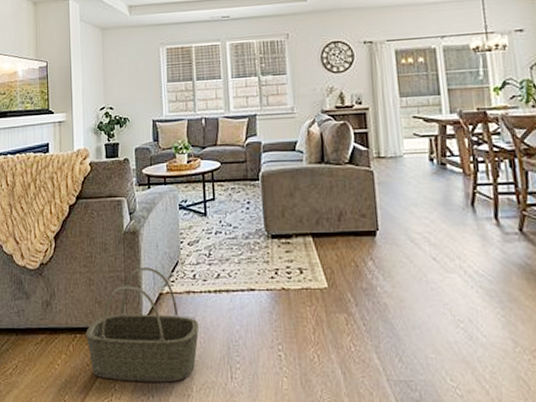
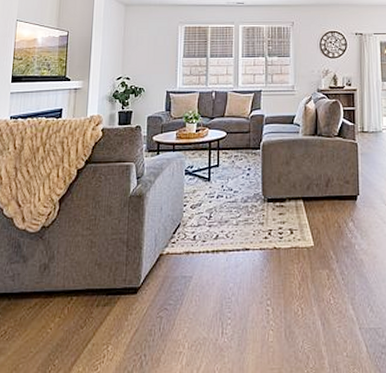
basket: present [86,267,199,383] -> none [82,229,195,343]

